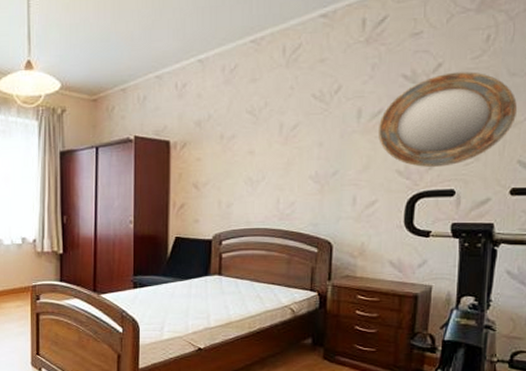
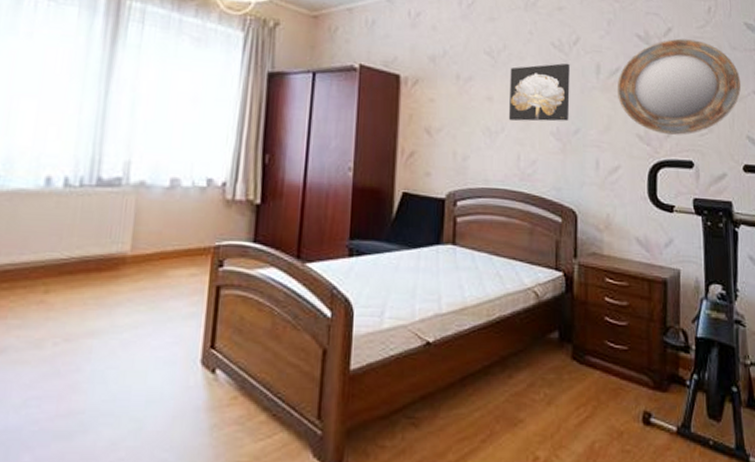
wall art: none [270,111,330,170] -> present [509,63,570,122]

